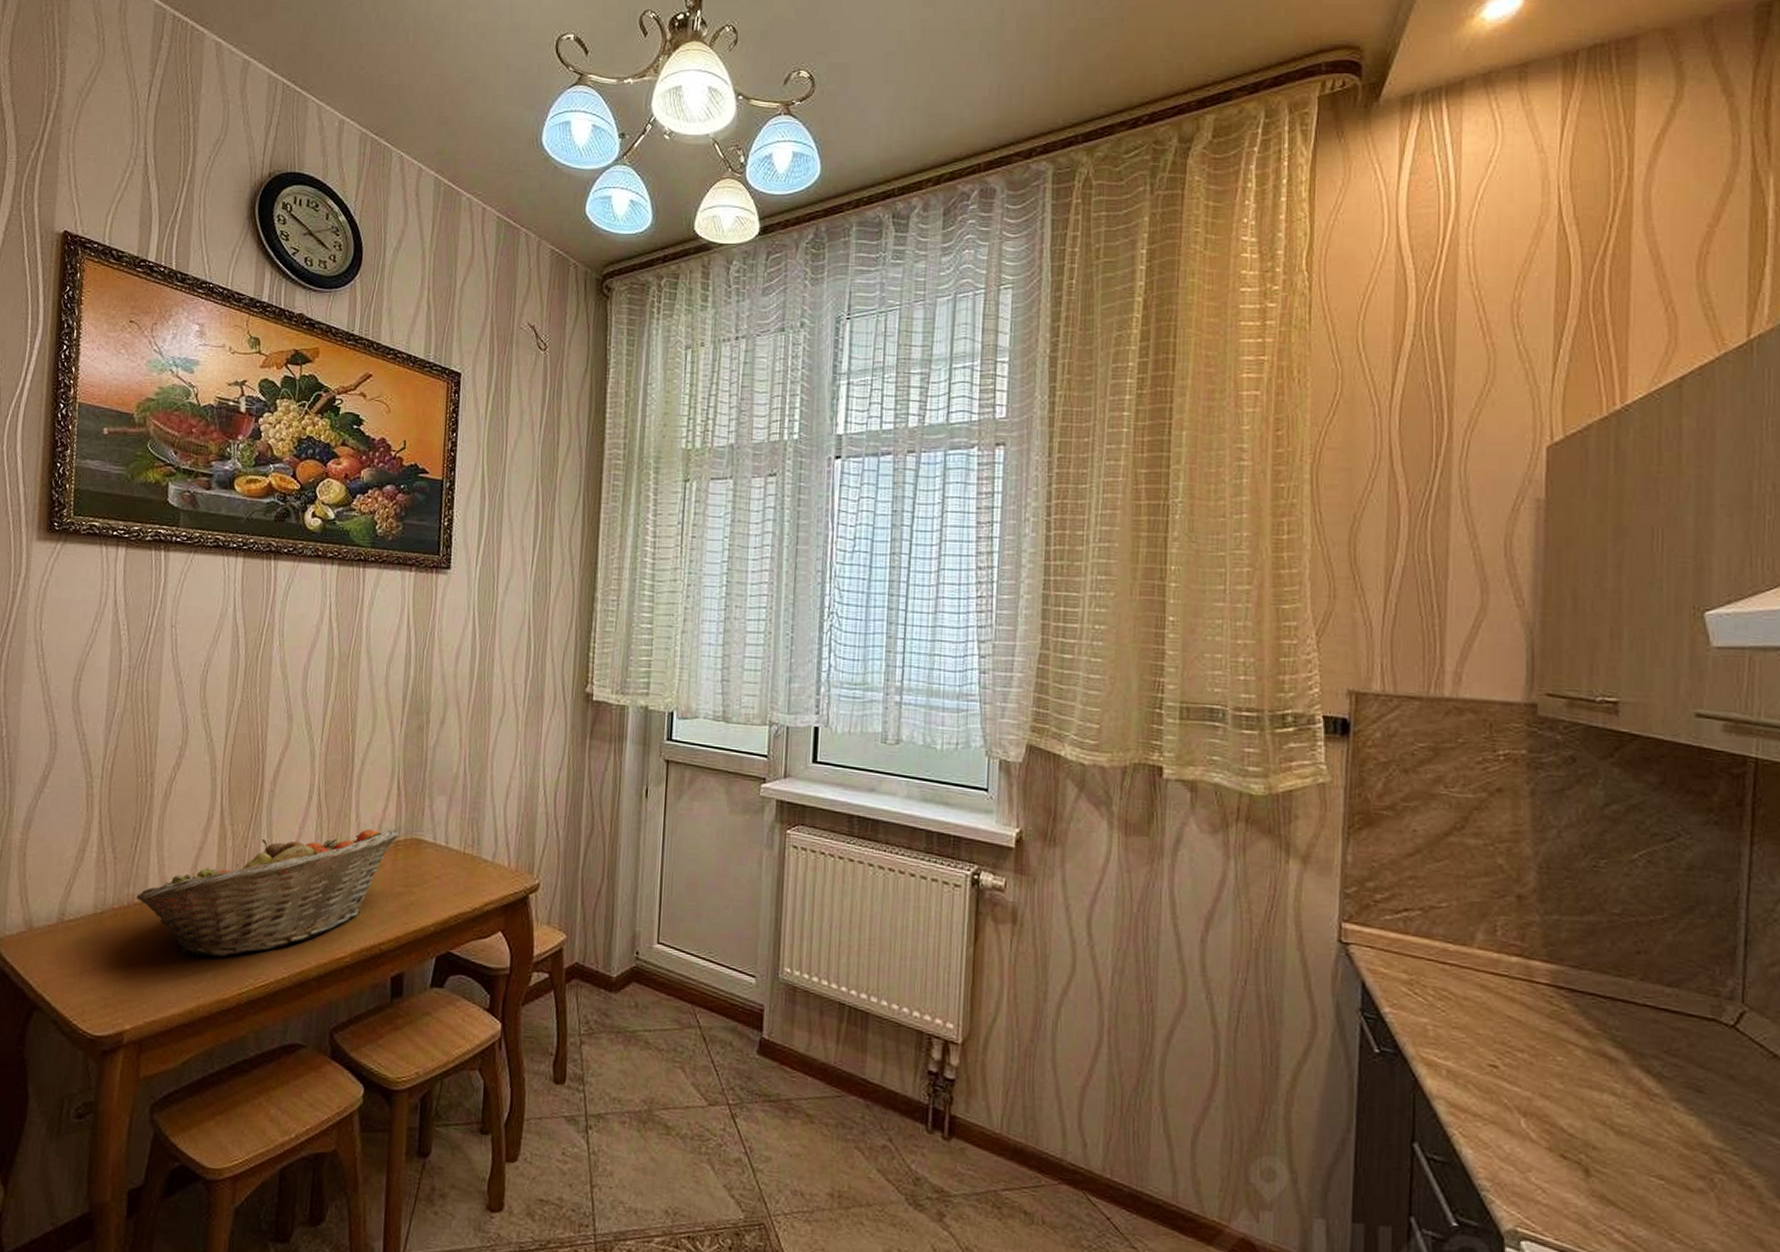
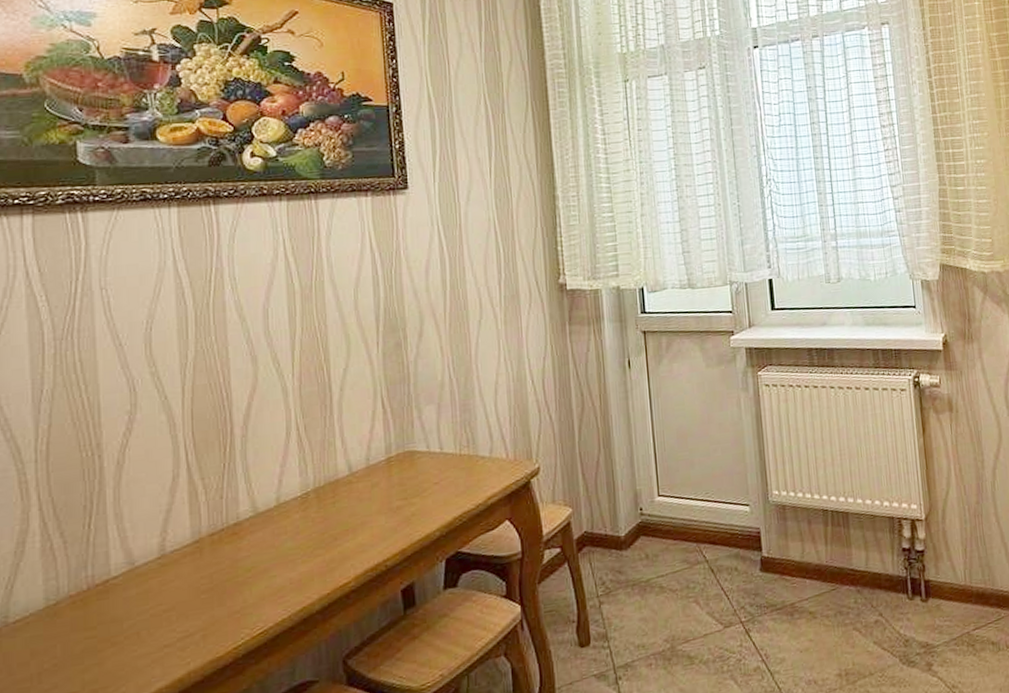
fruit basket: present [136,829,399,957] -> none [97,447,390,625]

